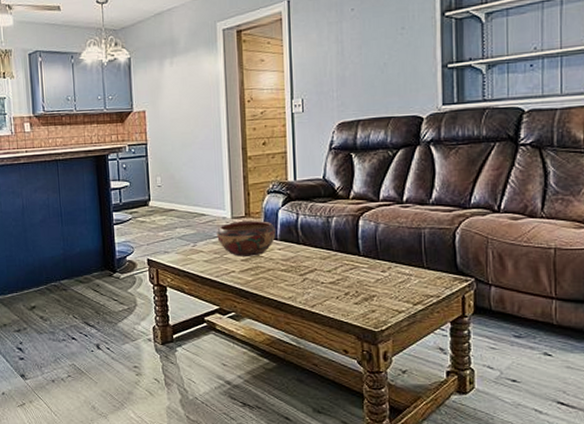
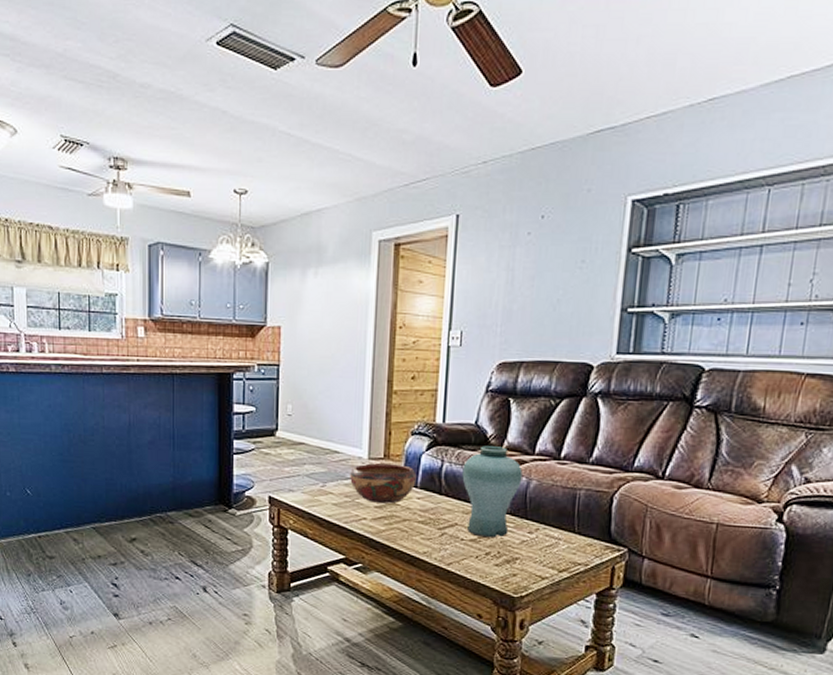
vase: none [316,197,370,280] -> present [462,446,523,539]

